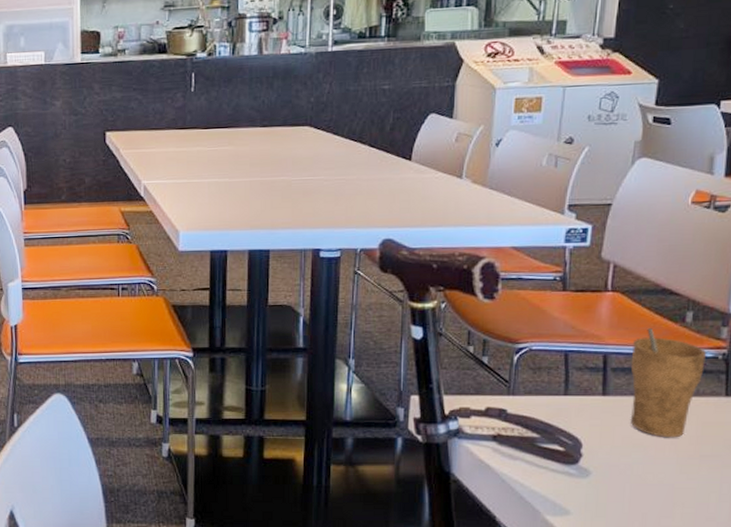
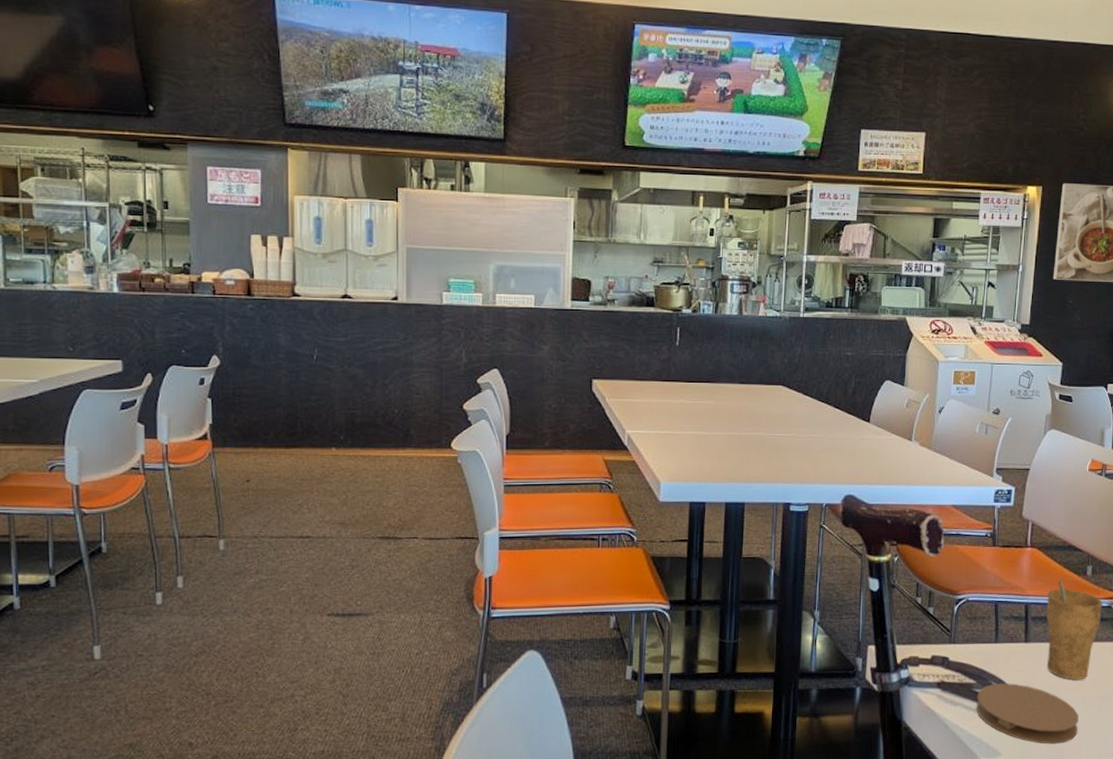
coaster: none [539,438,671,505] -> present [975,682,1079,744]

